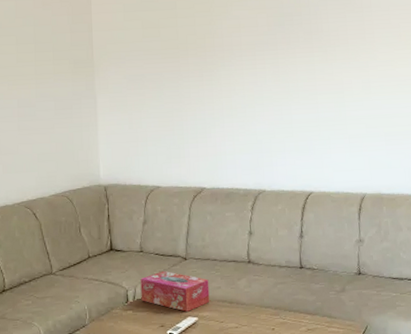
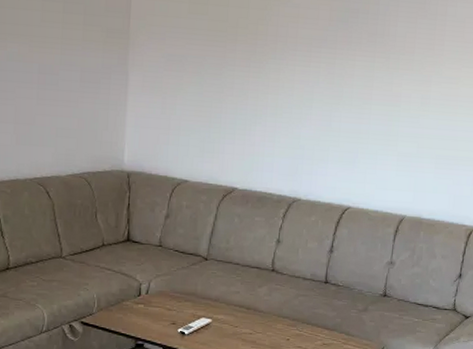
tissue box: present [140,270,210,312] -> none [154,268,228,312]

